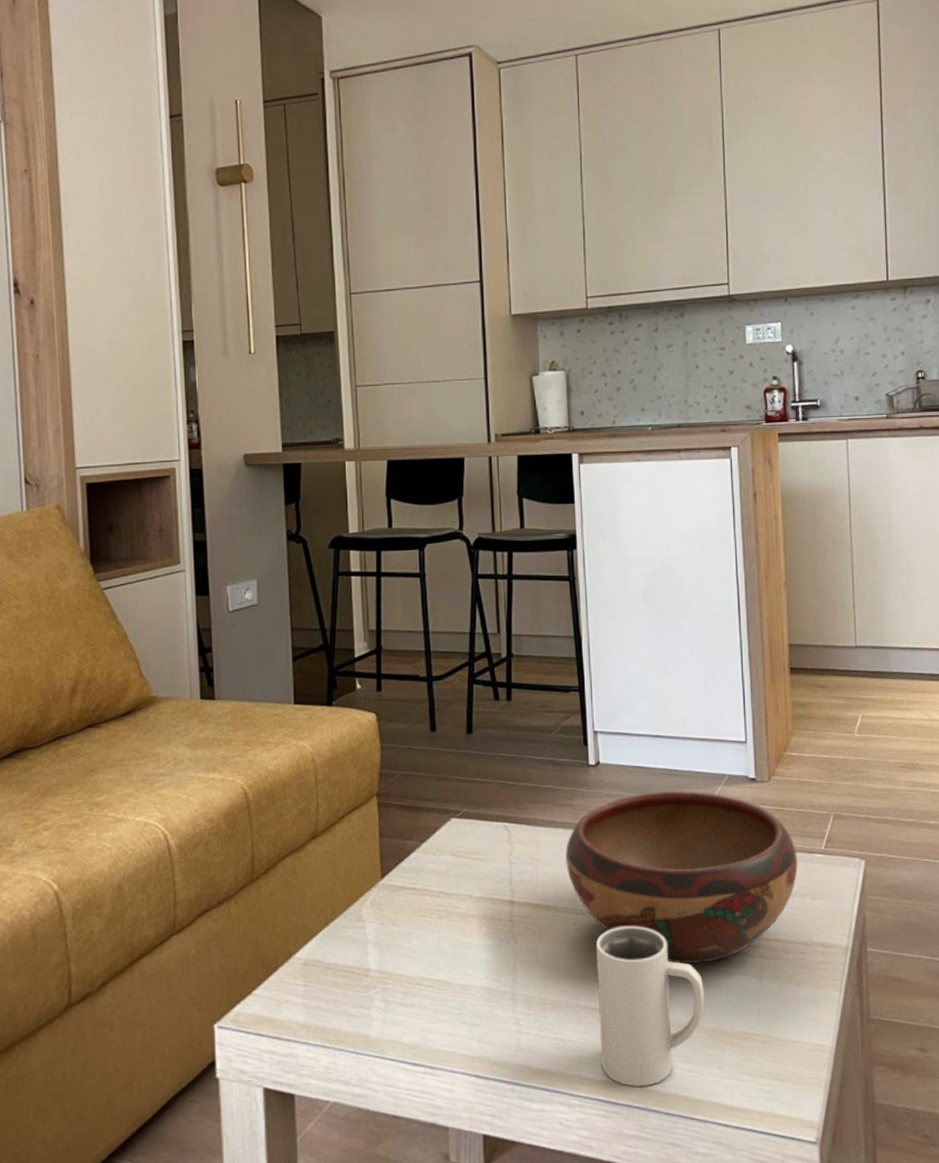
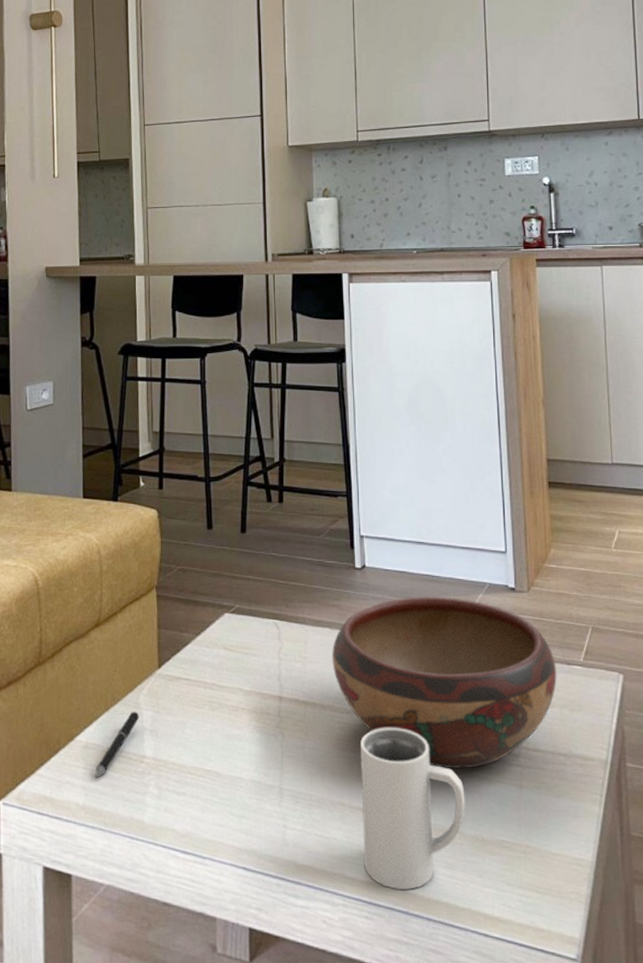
pen: none [316,924,363,995] -> present [95,711,140,778]

